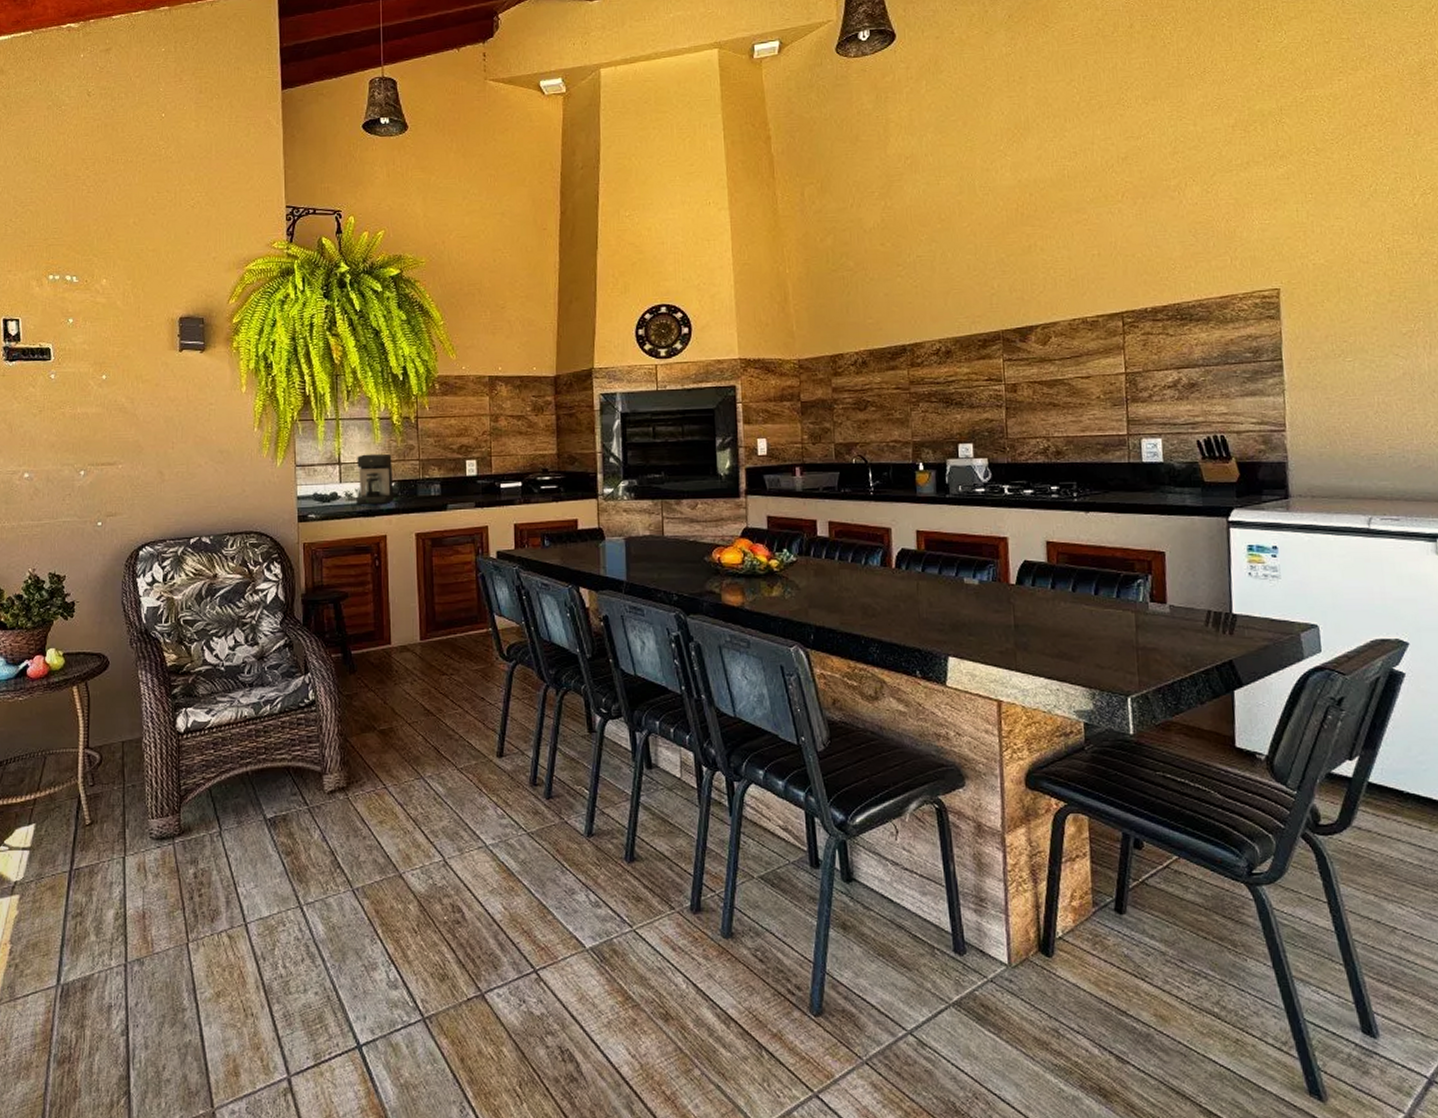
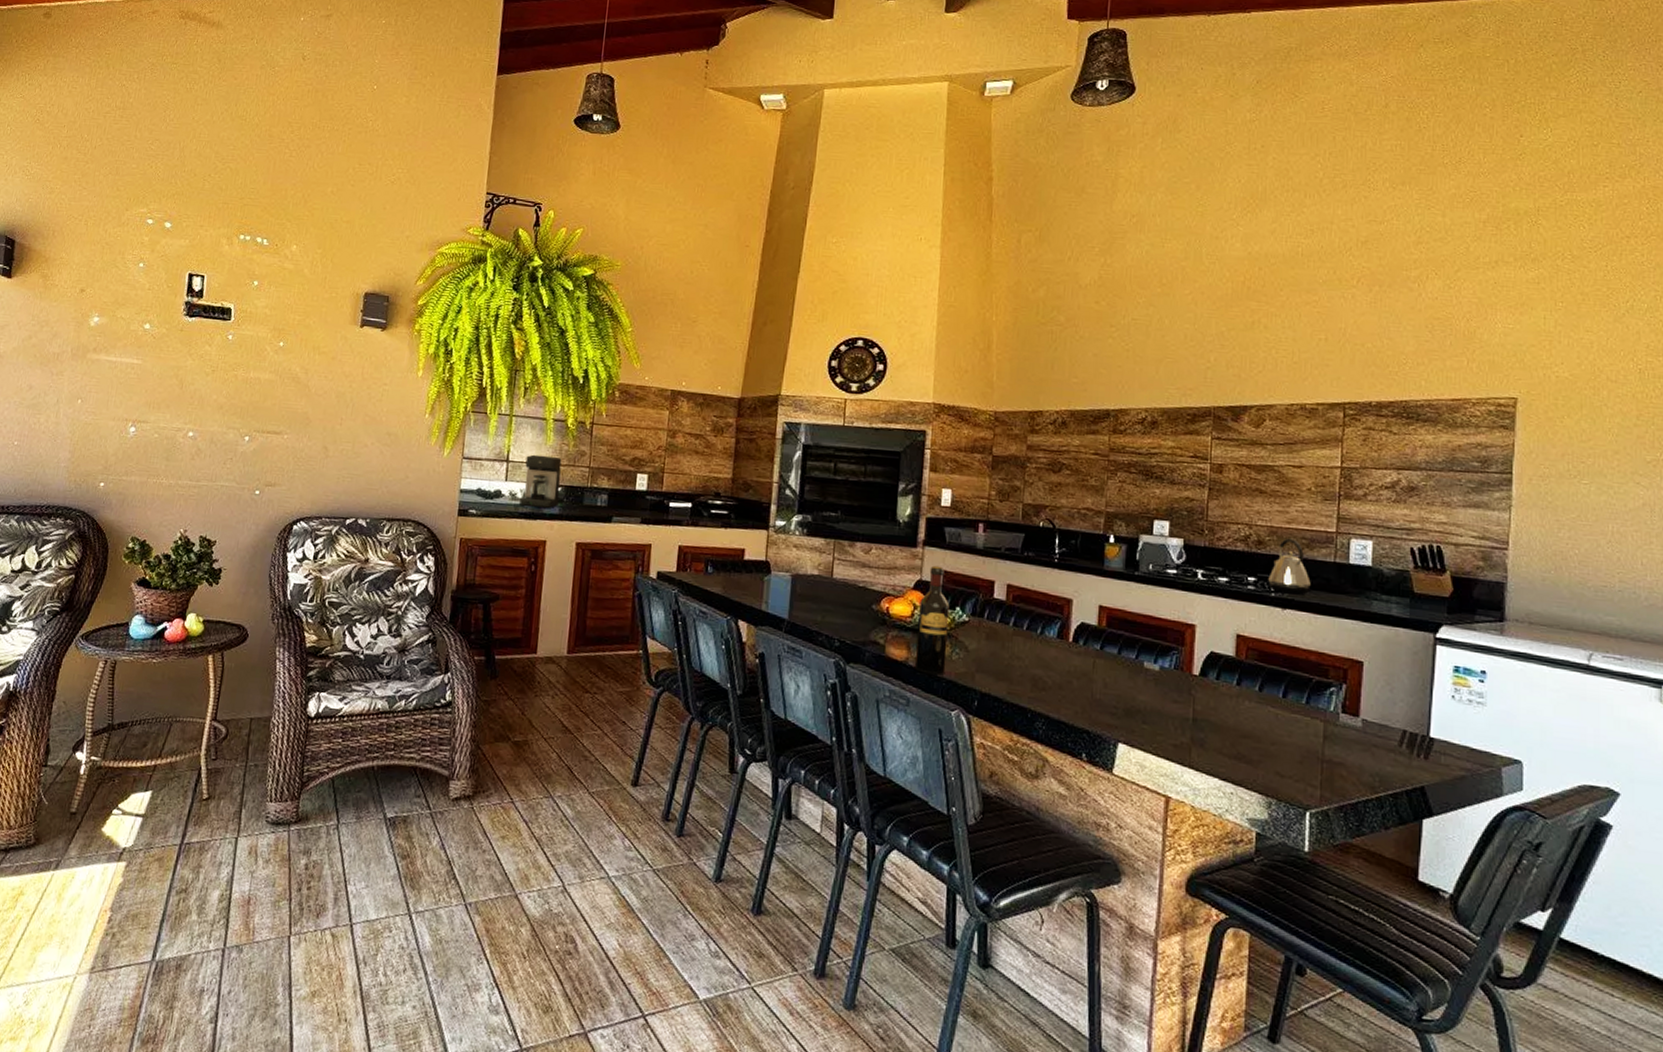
wine bottle: none [749,512,780,615] -> present [915,565,950,675]
kettle: none [1070,445,1109,498] -> present [1268,538,1311,595]

